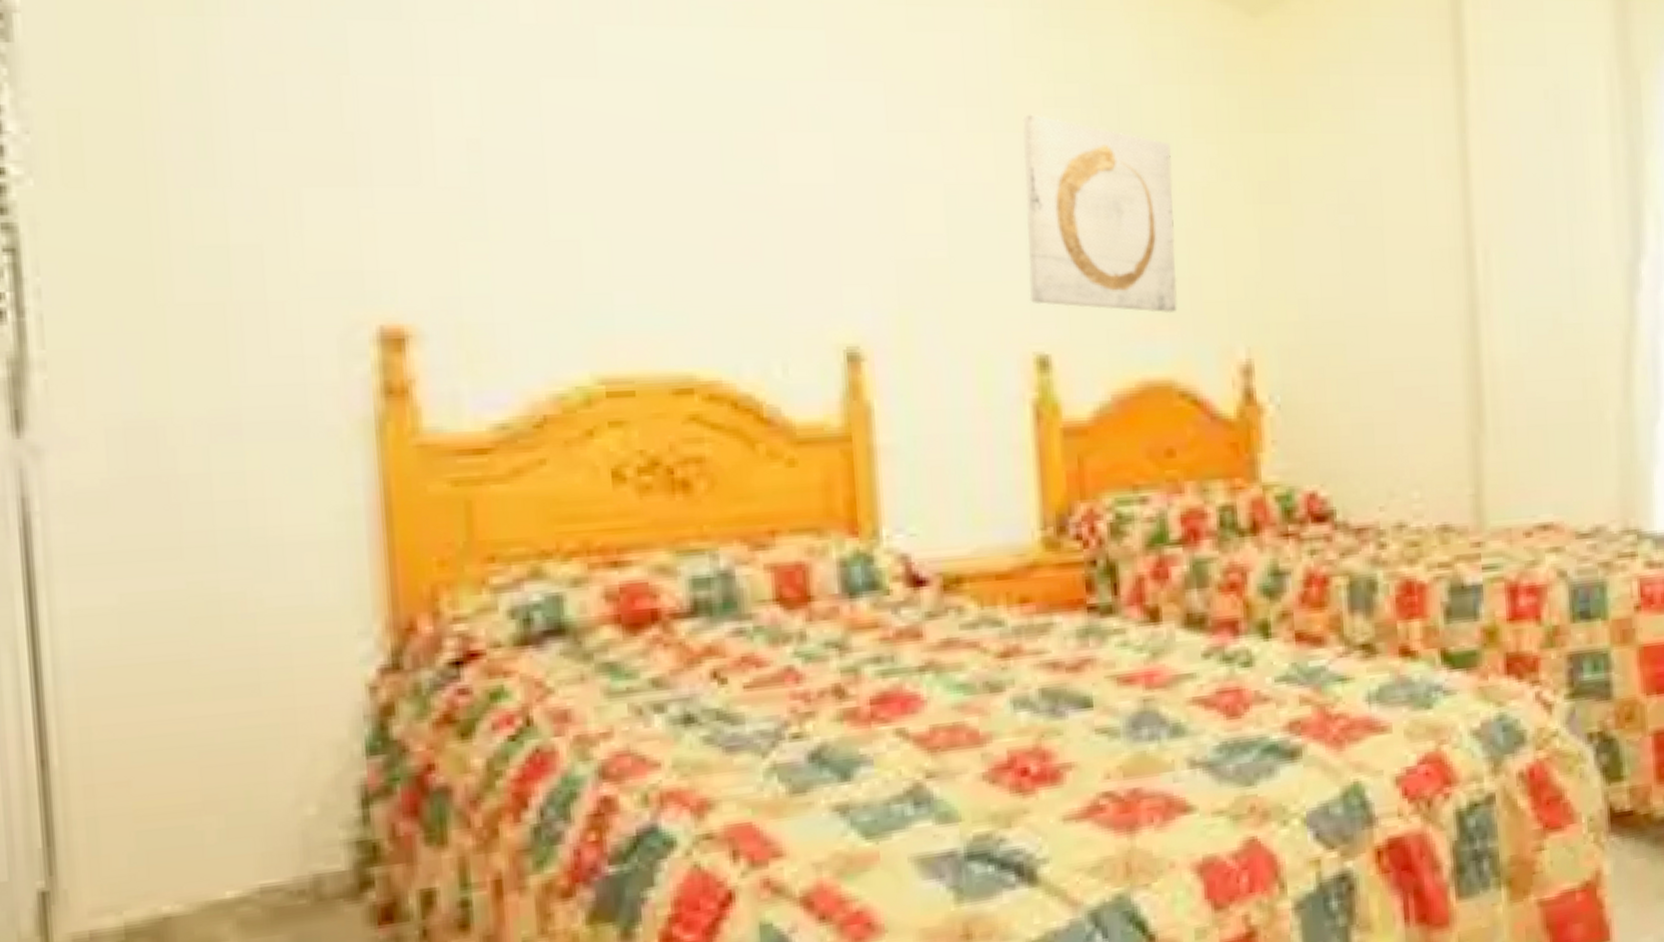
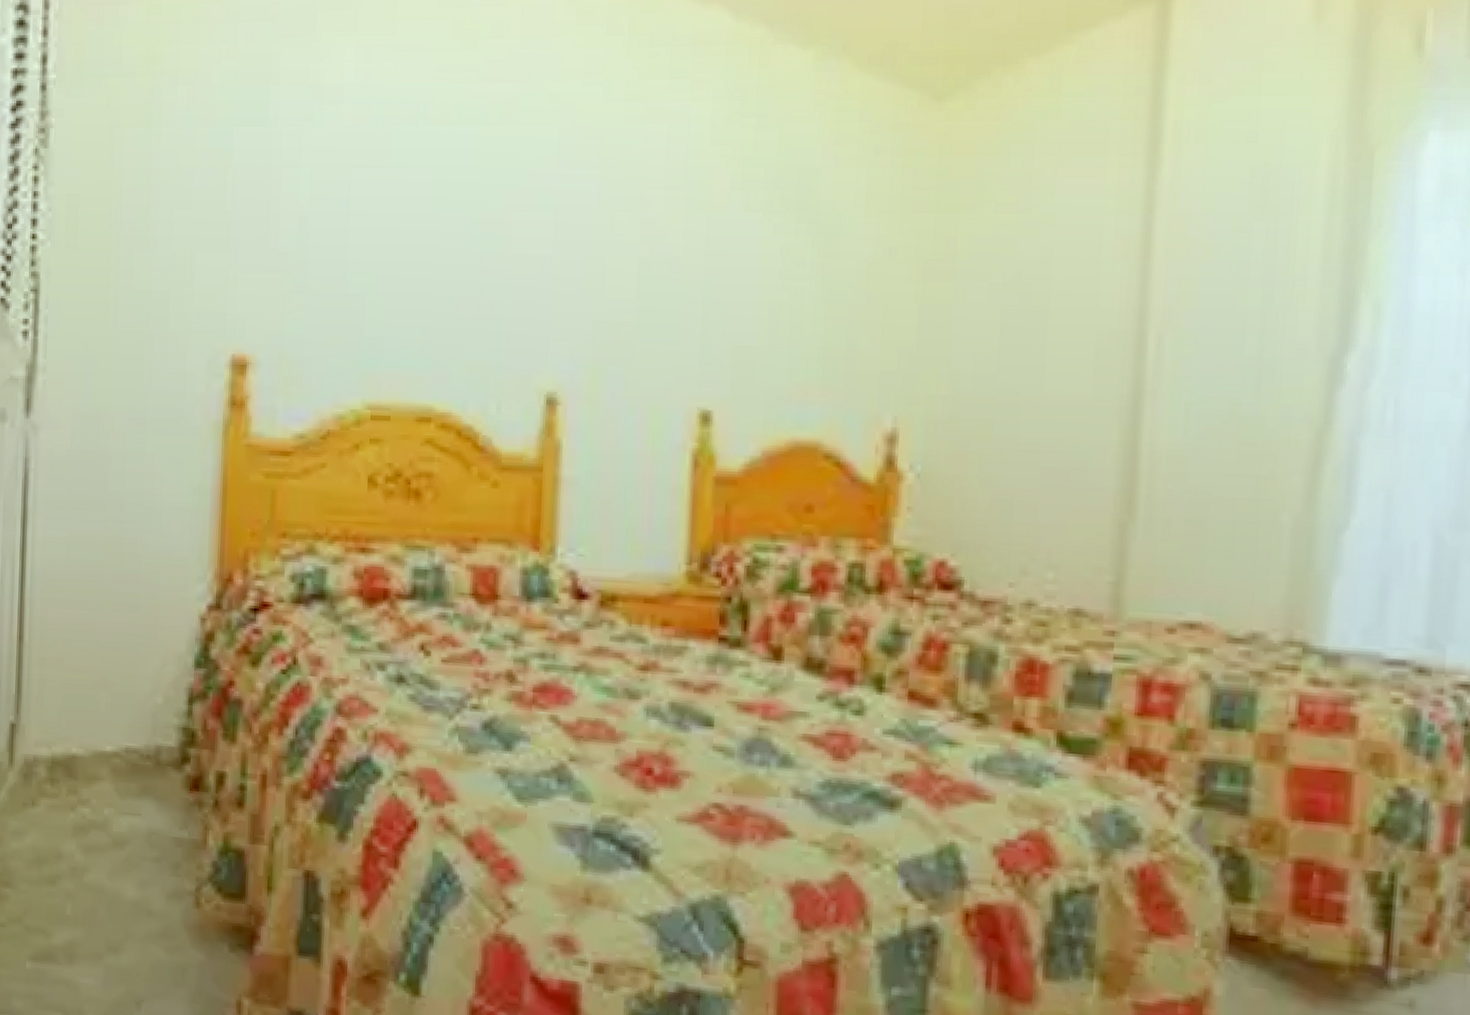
wall art: present [1022,114,1178,314] -> none [700,195,844,381]

